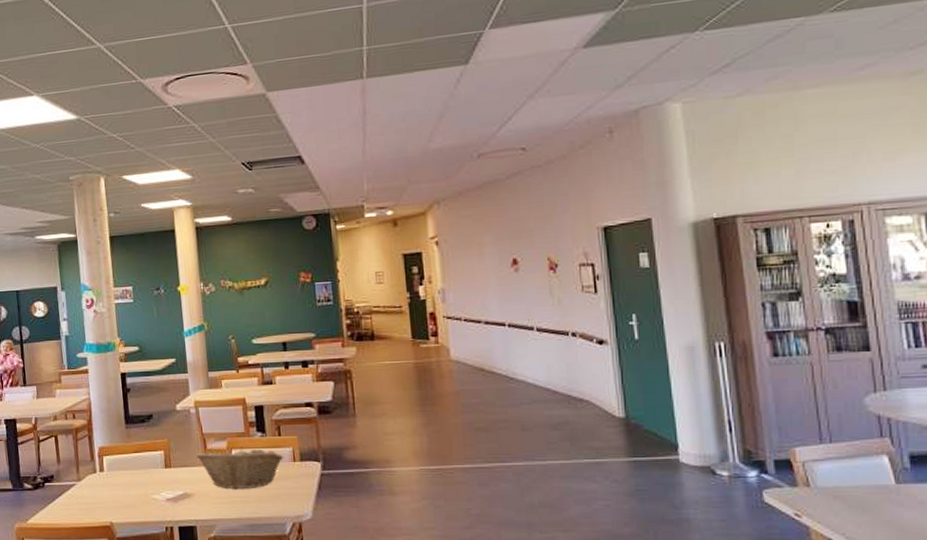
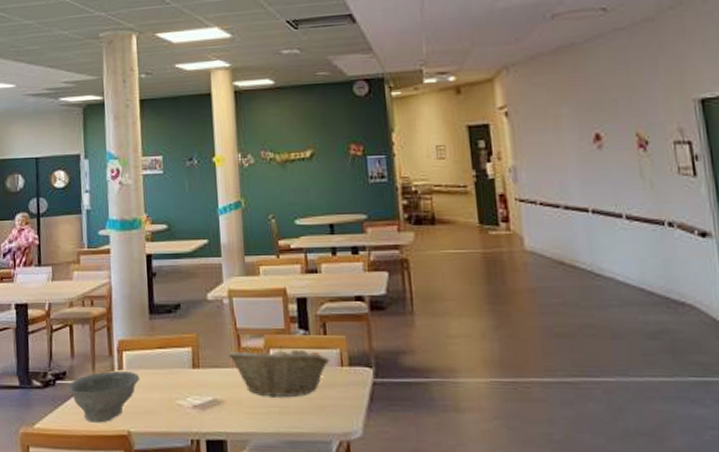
bowl: none [54,473,119,517] -> present [66,371,140,423]

